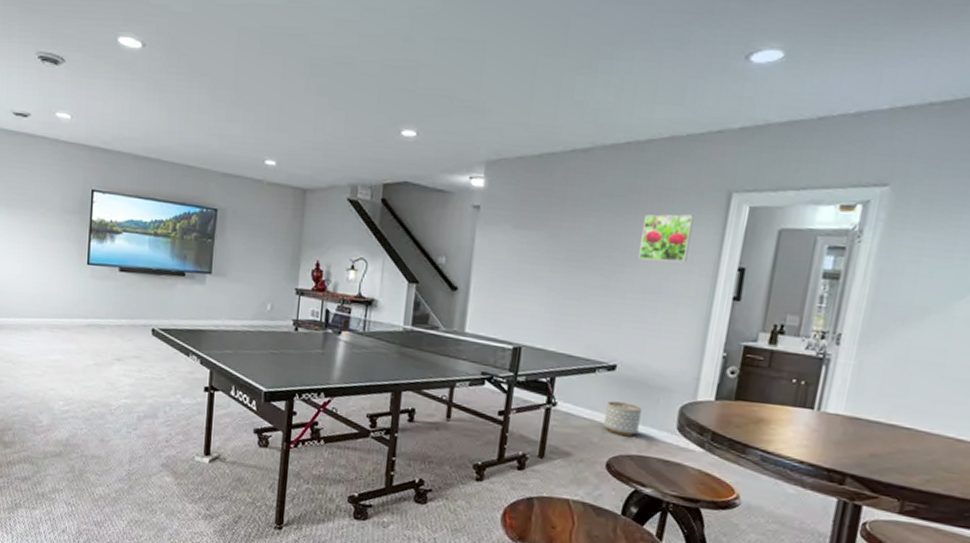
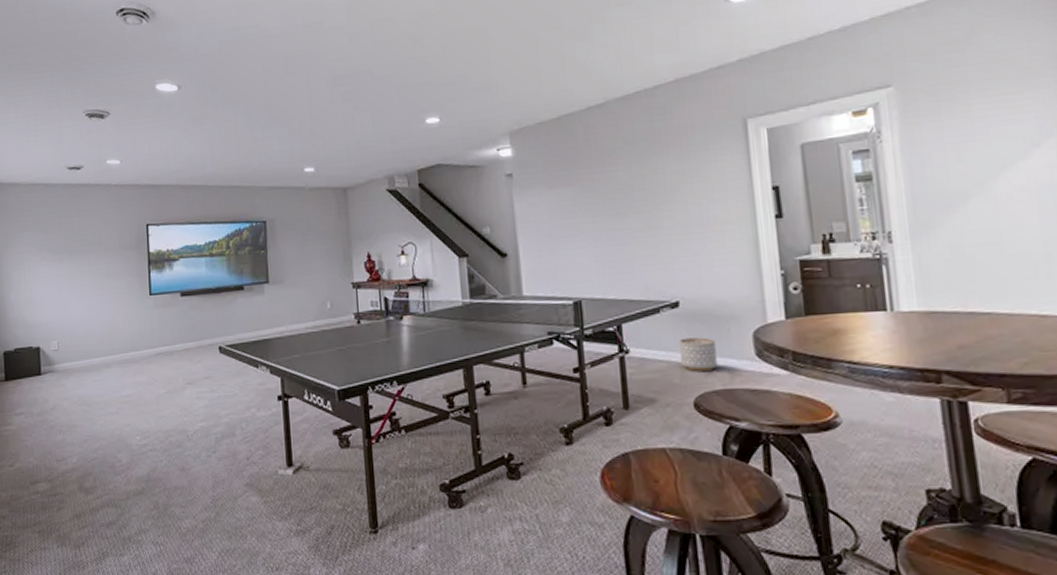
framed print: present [638,214,694,263] -> none [670,146,721,197]

